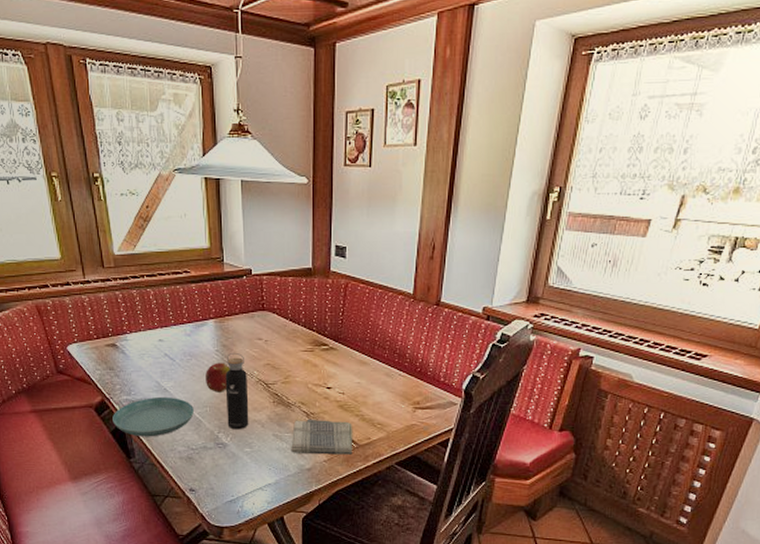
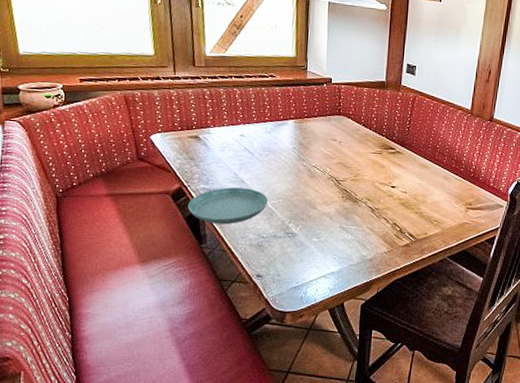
fruit: present [206,363,230,392] -> none [281,159,305,186]
water bottle: present [225,352,249,430] -> none [298,150,320,221]
dish towel: present [291,419,352,455] -> none [355,213,412,248]

